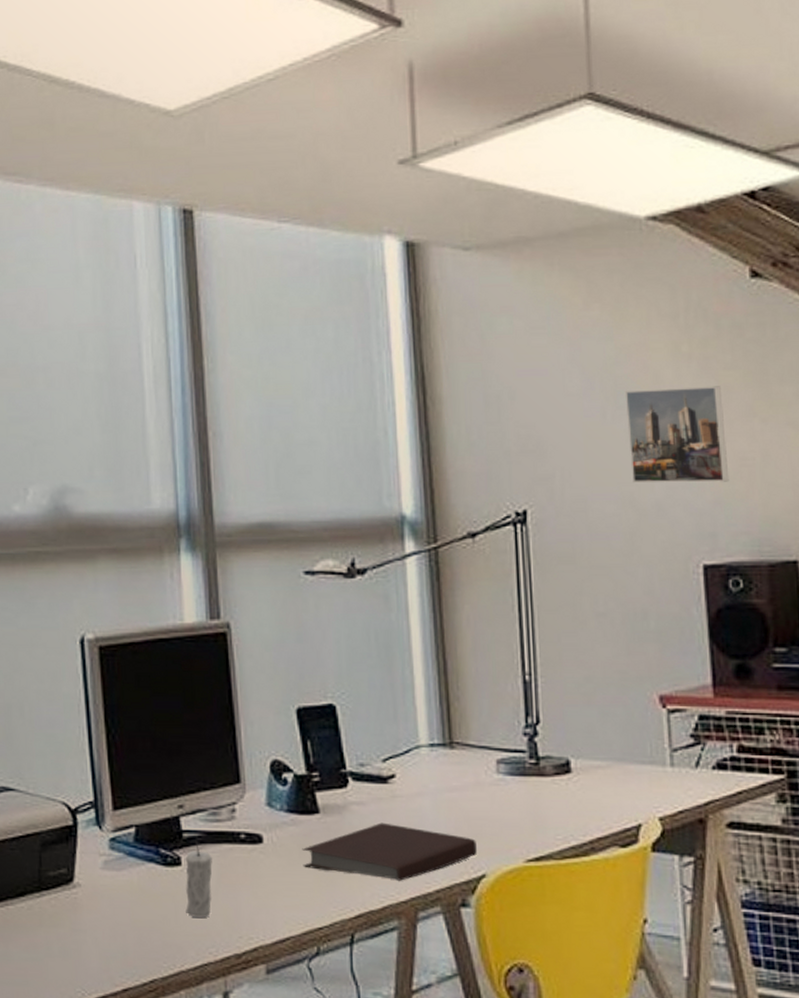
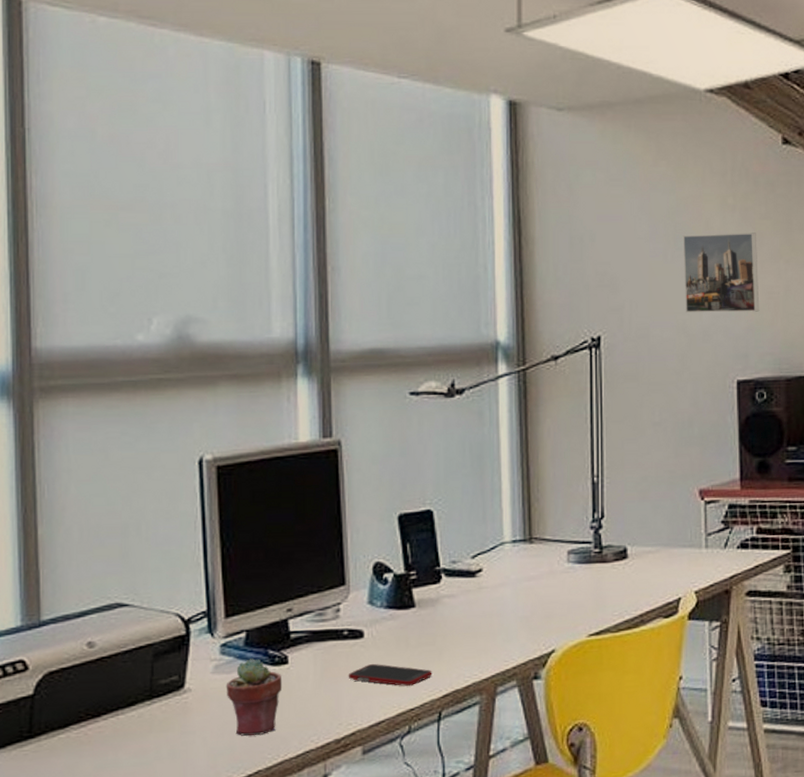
potted succulent: none [116,856,176,941] -> present [226,658,283,736]
candle: present [186,841,212,918] -> none [291,640,317,710]
cell phone: none [247,872,342,901] -> present [348,663,432,686]
notebook: present [302,822,477,881] -> none [398,611,548,662]

